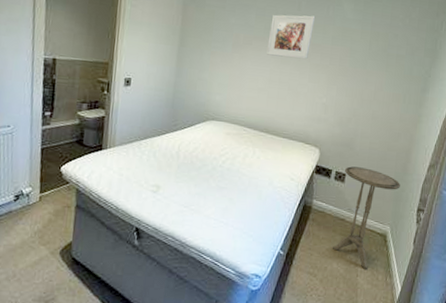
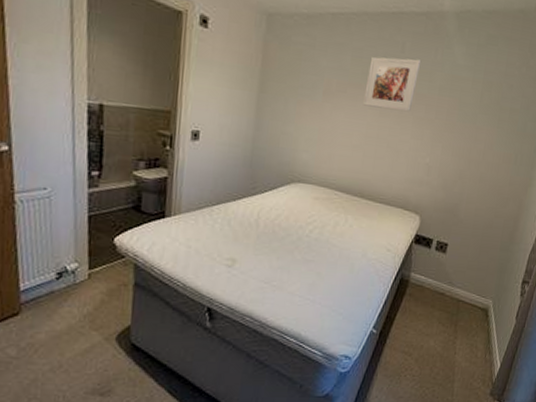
side table: present [333,166,400,270] -> none [430,235,506,348]

